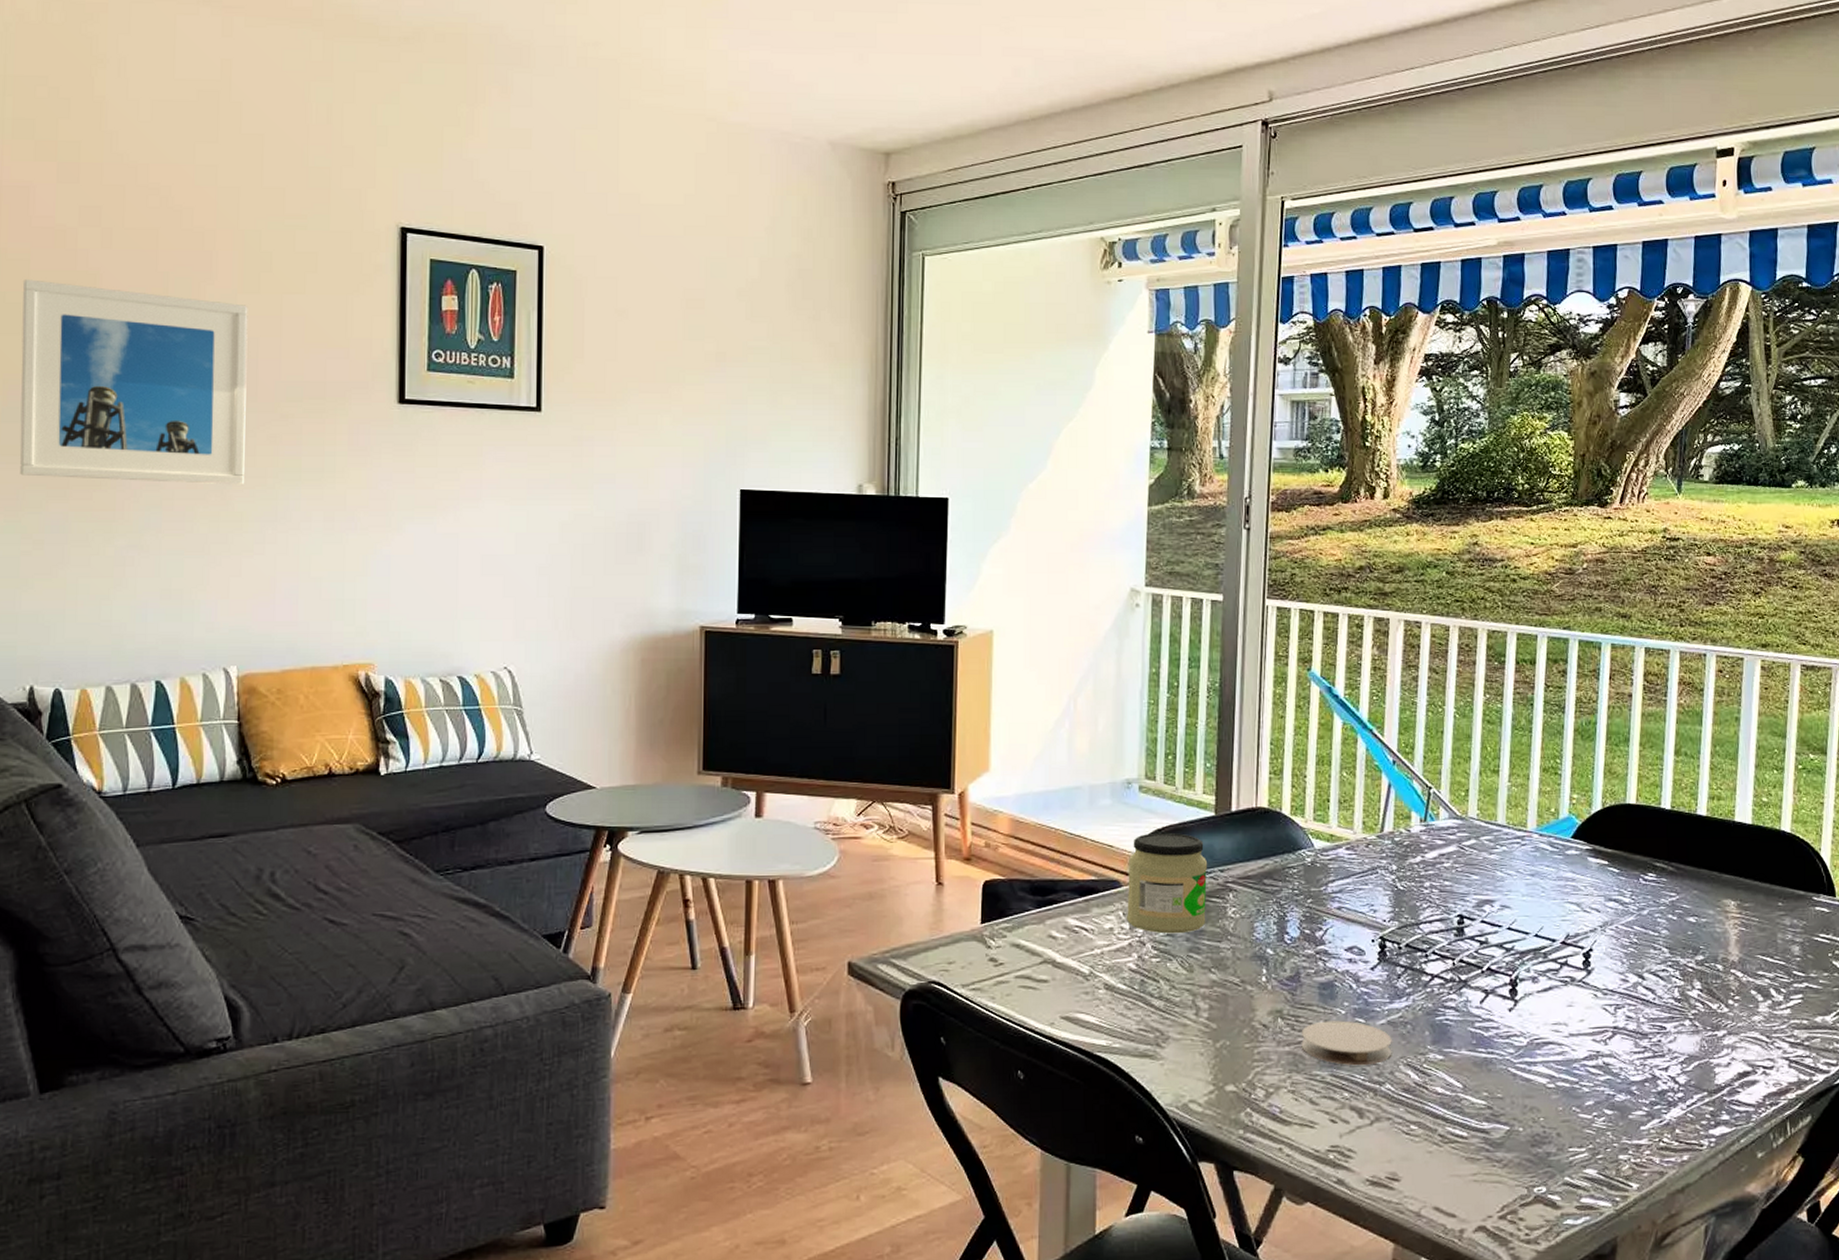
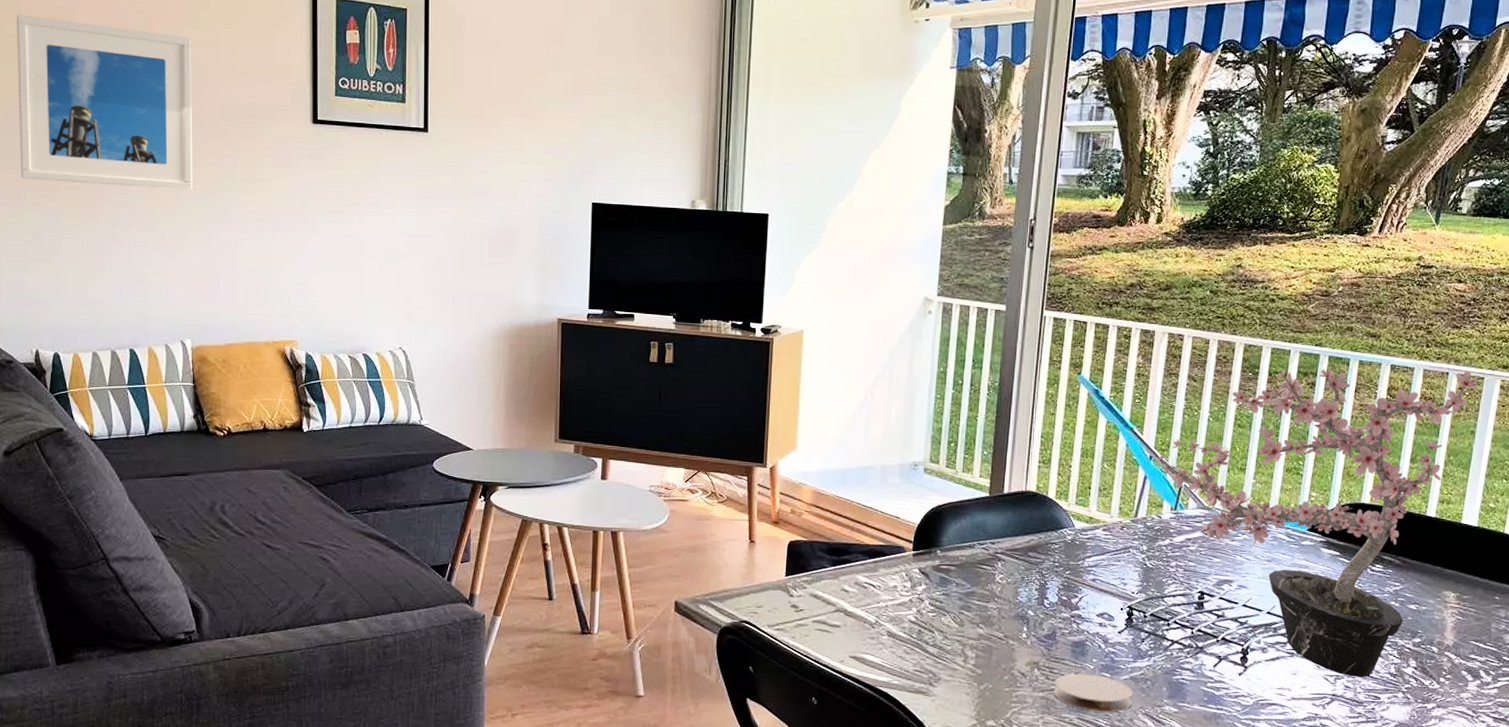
jar: present [1127,832,1208,934] -> none [909,508,981,594]
potted plant: none [1400,652,1737,1005] -> present [1156,369,1478,677]

